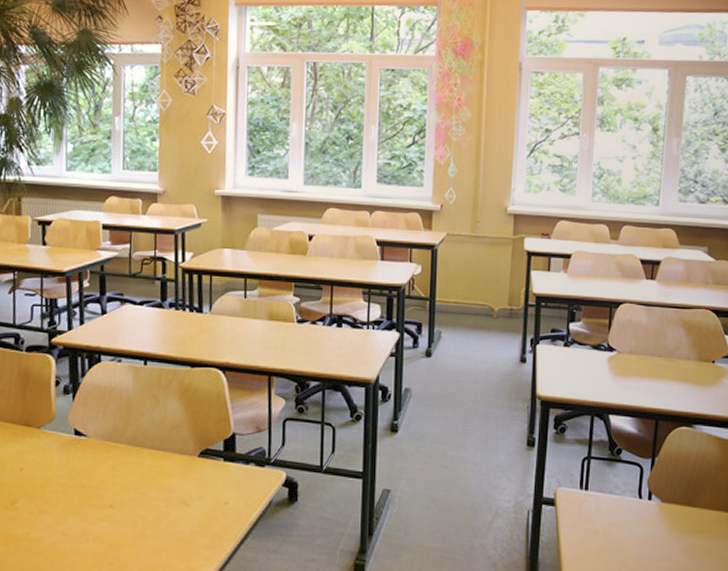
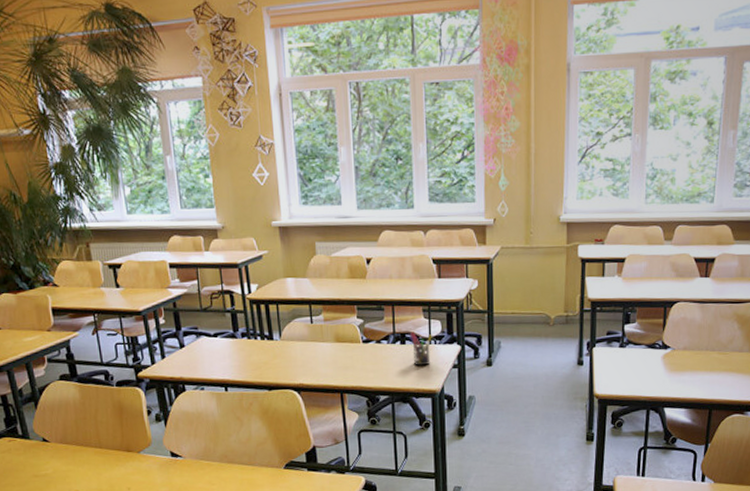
pen holder: none [345,314,372,352] -> present [408,332,433,366]

